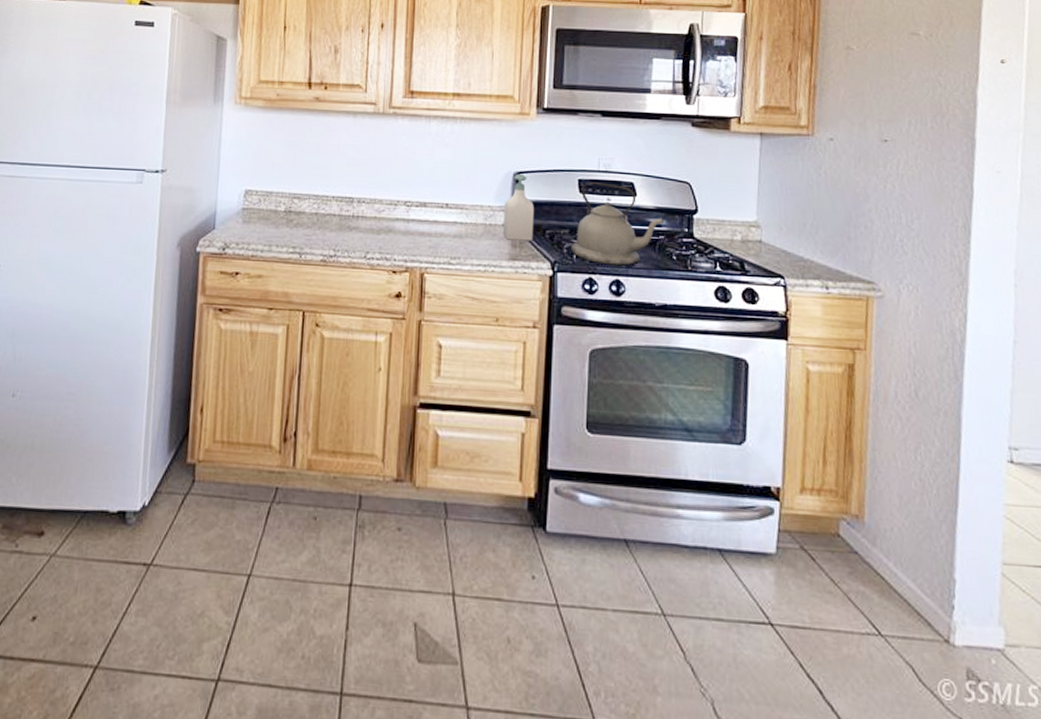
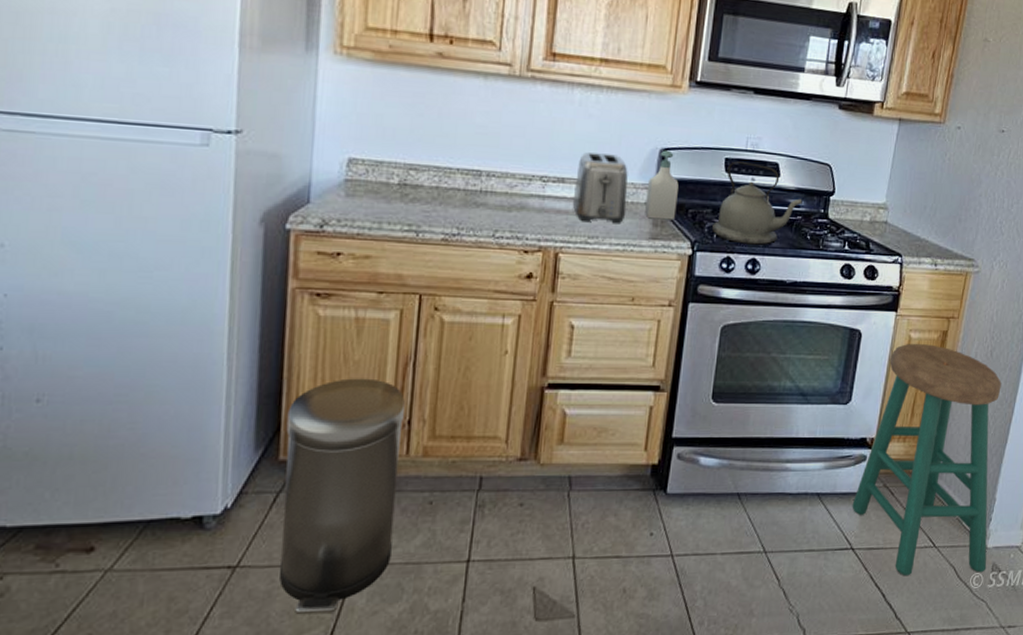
pedal bin: none [185,388,291,624] -> present [279,378,405,615]
toaster: none [434,178,485,246] -> present [572,152,628,224]
stool: none [763,377,959,680] -> present [852,343,1002,576]

